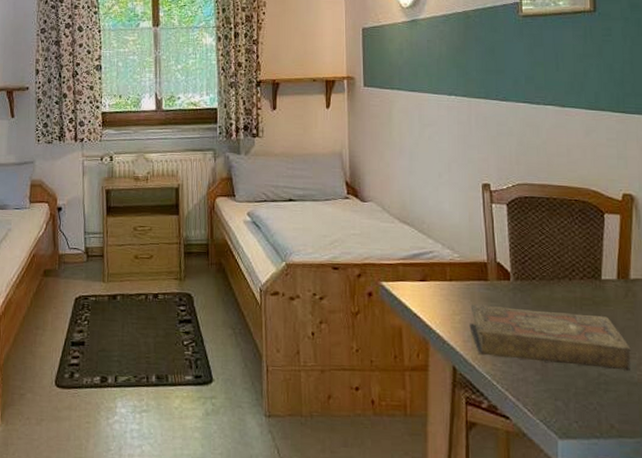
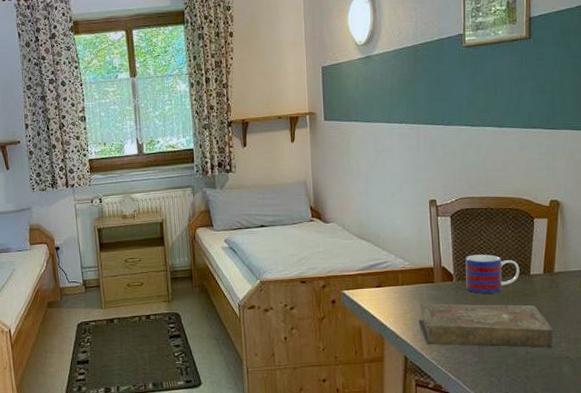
mug: none [525,251,589,299] -> present [465,254,520,294]

